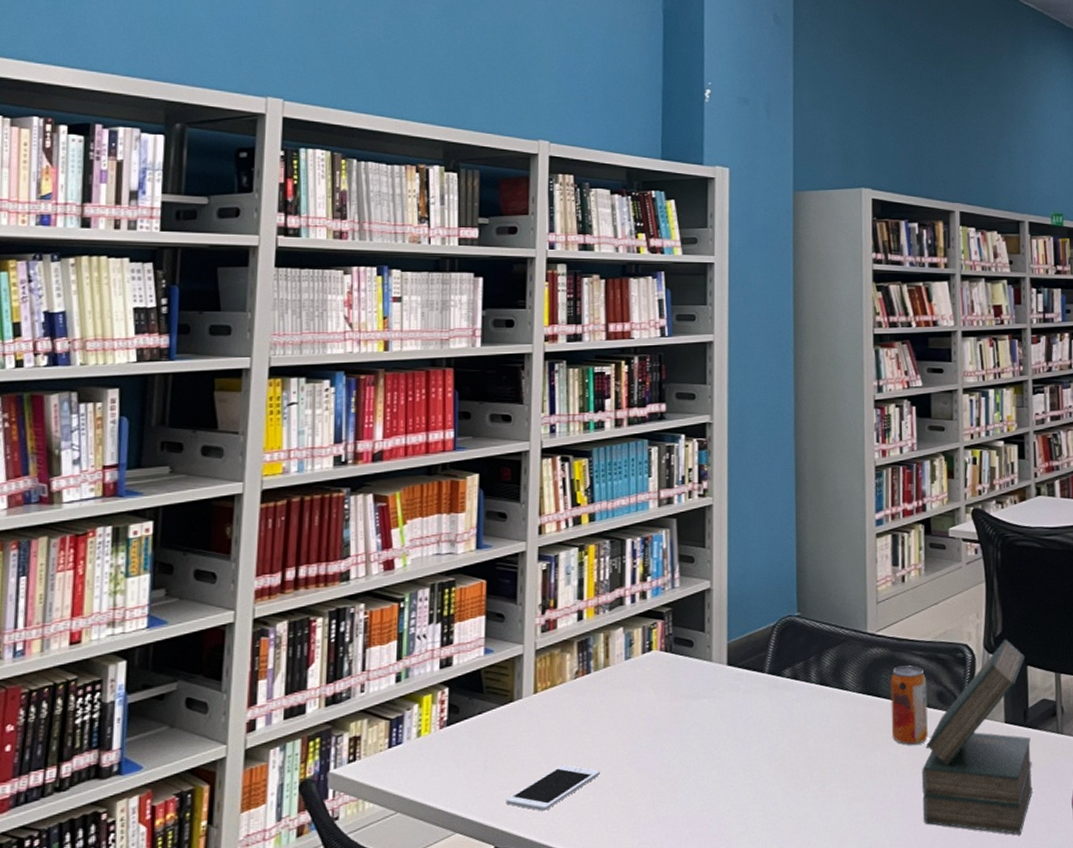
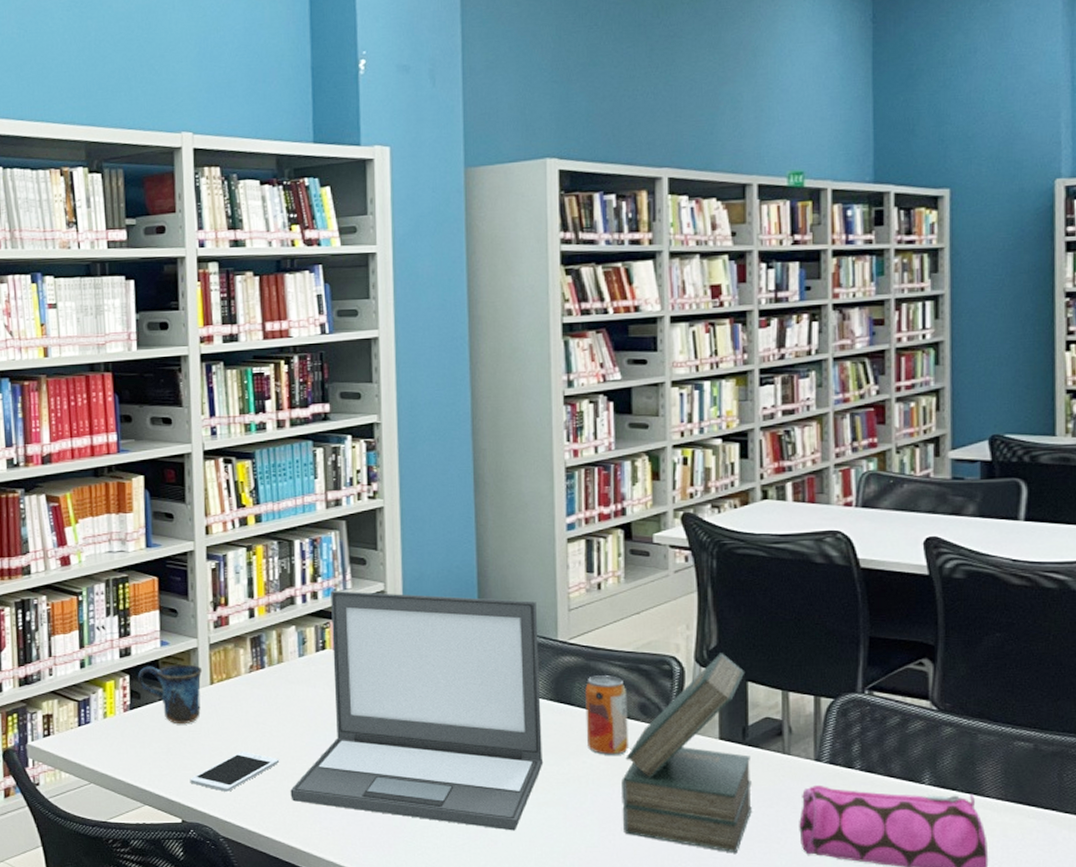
mug: none [457,672,527,739] -> present [137,664,203,725]
laptop: none [610,589,853,830] -> present [290,591,544,831]

